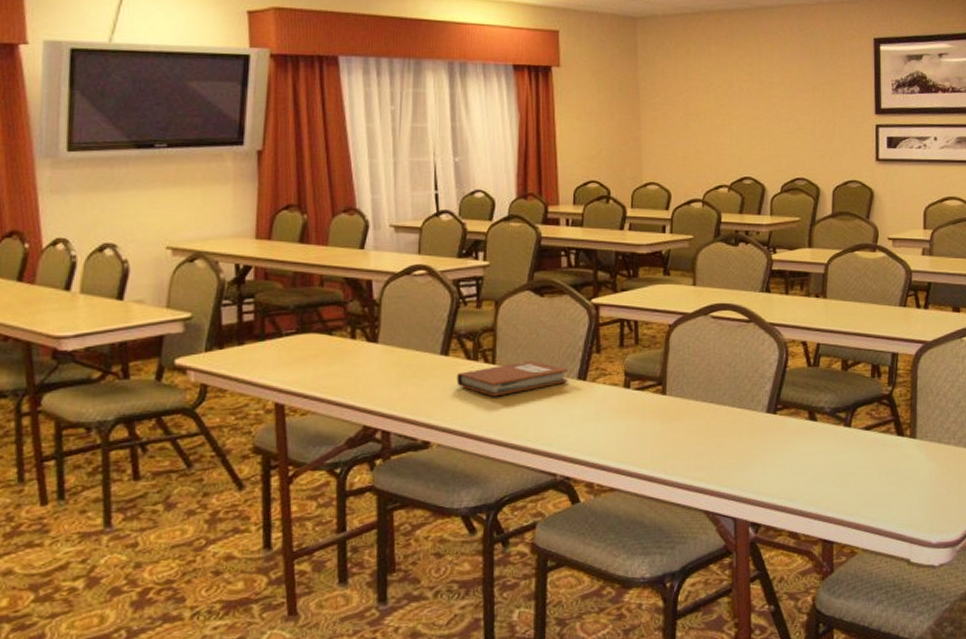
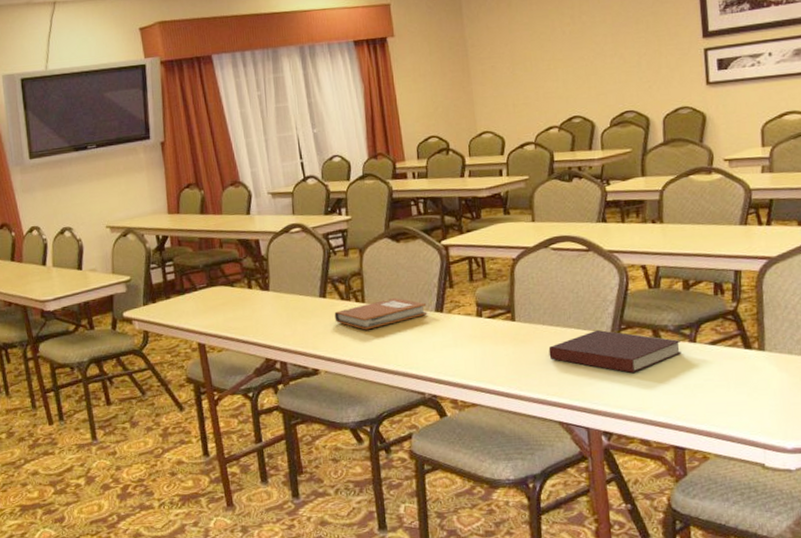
notebook: none [700,408,836,457] -> present [548,329,682,373]

